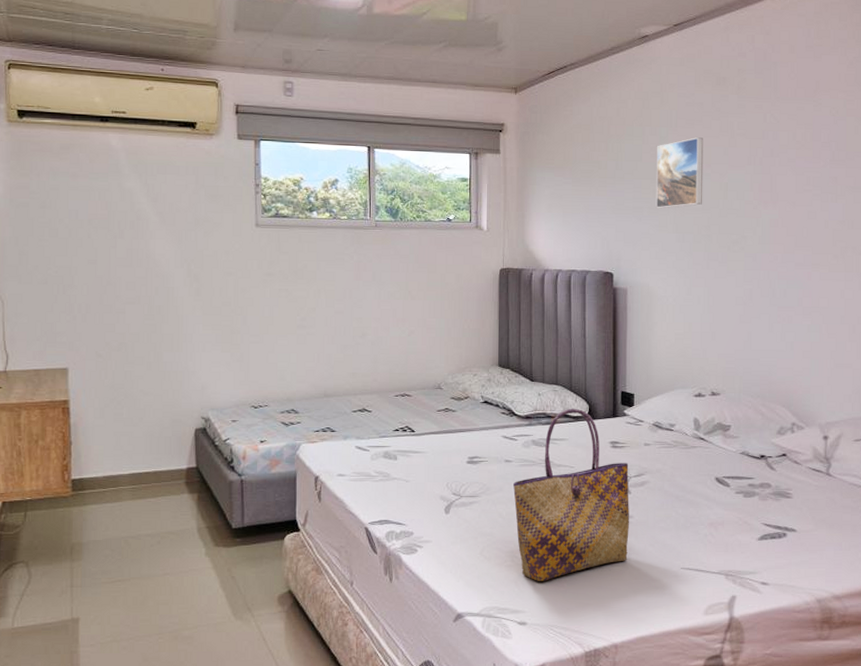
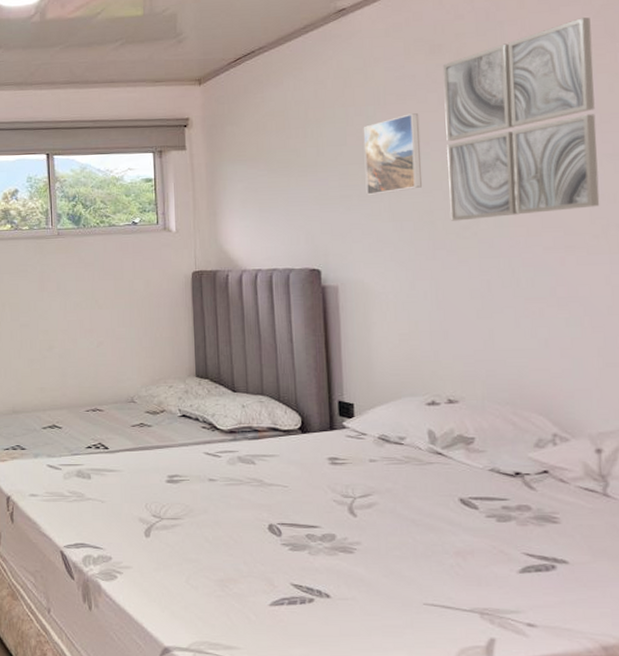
tote bag: present [513,408,629,581] -> none [219,420,357,614]
wall art: none [724,66,845,236] -> present [442,17,600,221]

